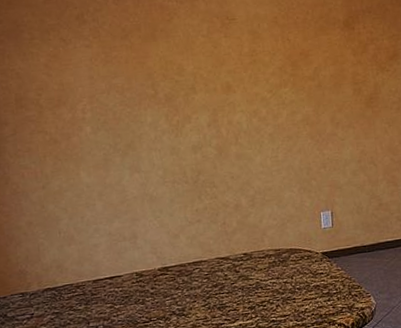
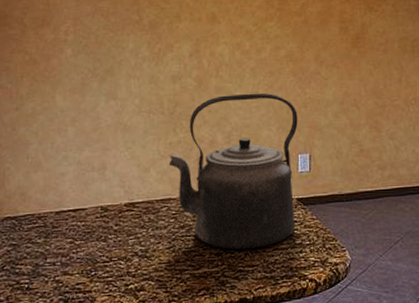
kettle: none [197,157,322,303] -> present [169,93,298,250]

